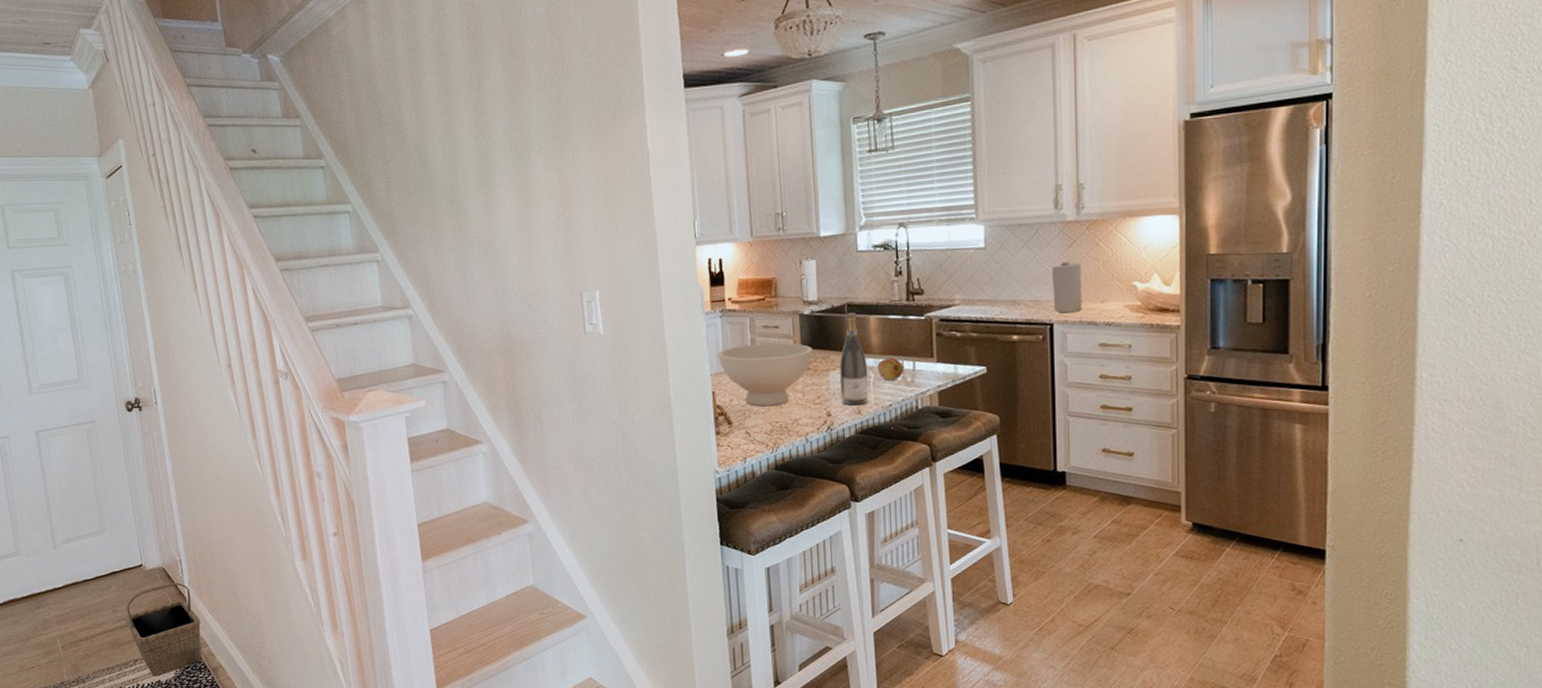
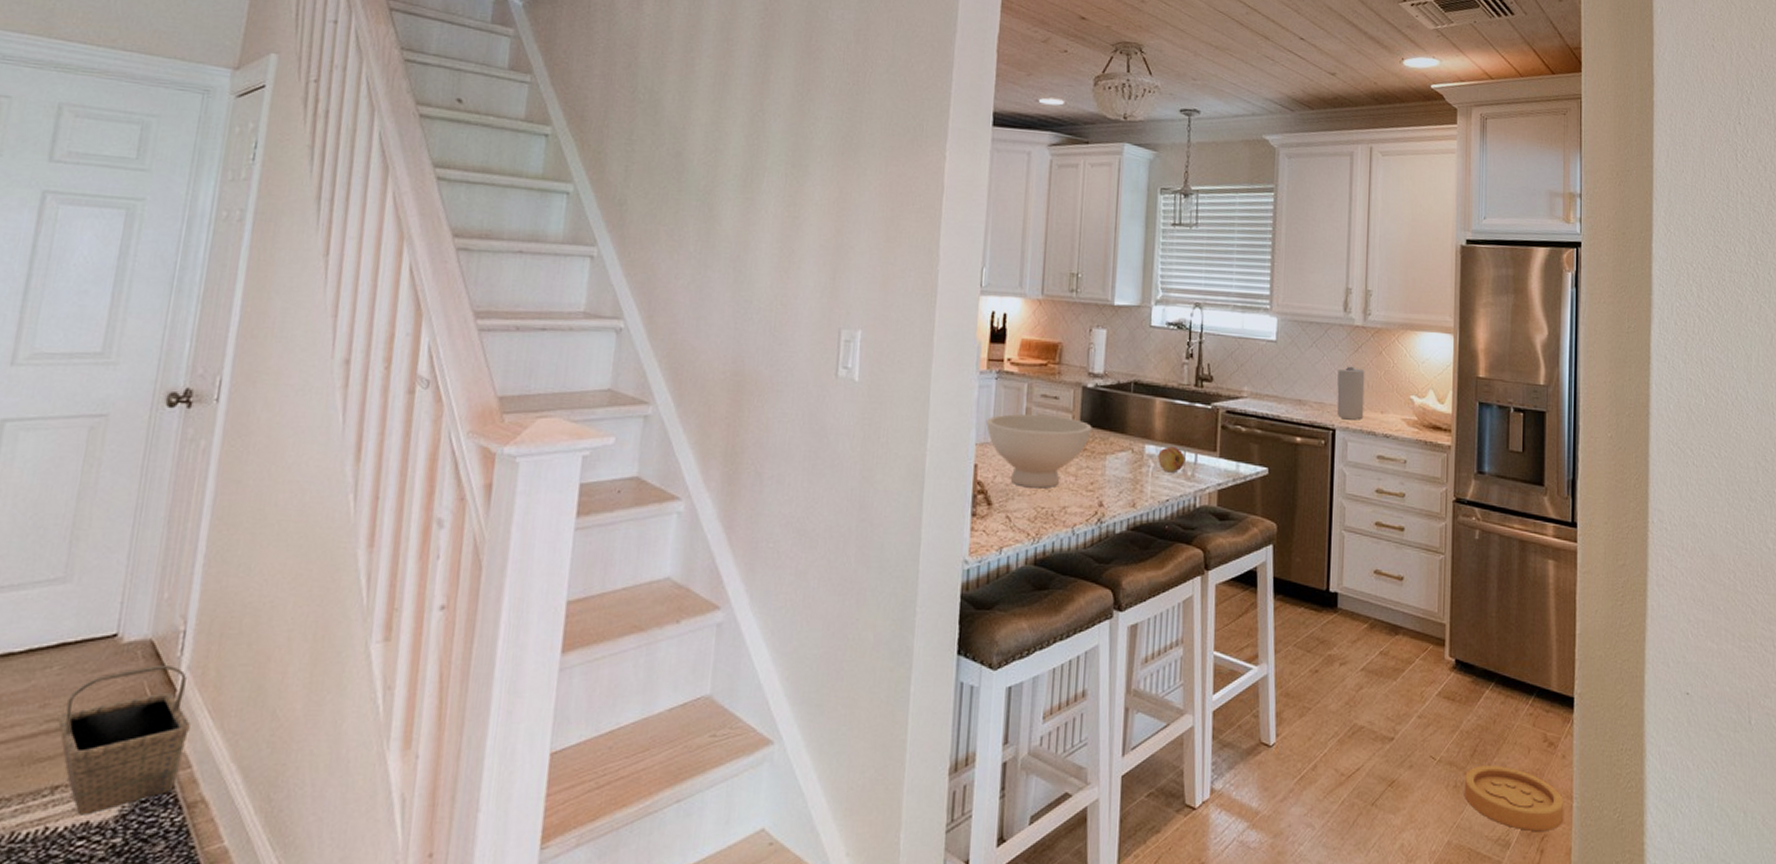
wine bottle: present [839,312,869,406] -> none [1116,392,1148,497]
pet bowl: none [1205,613,1315,668] -> present [1464,765,1564,832]

